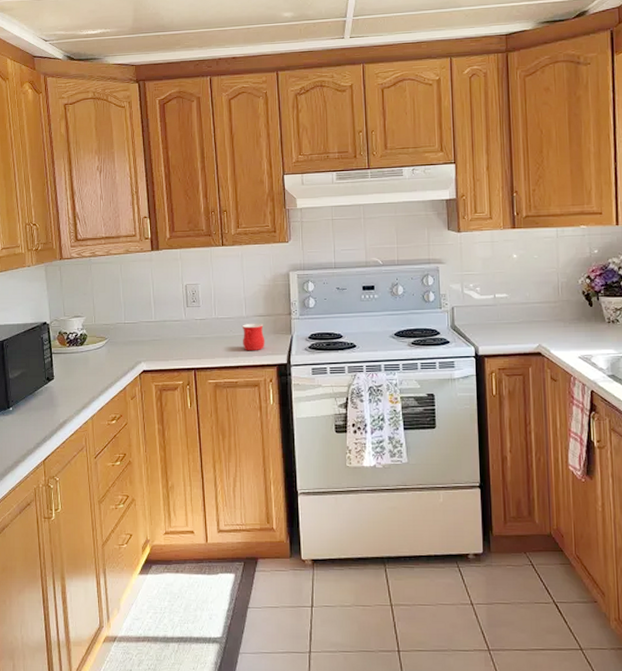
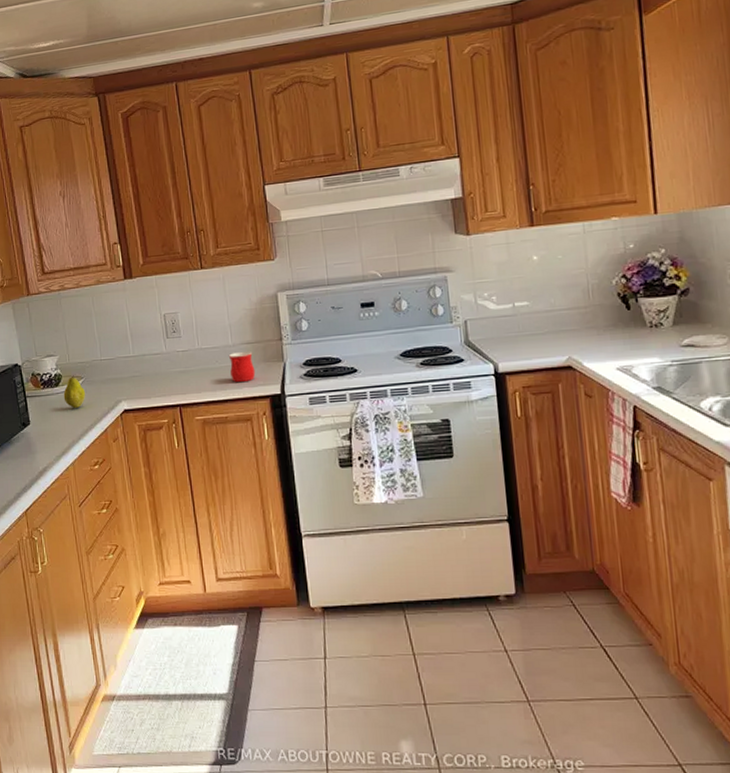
fruit: none [87,336,109,367] -> present [63,375,86,409]

